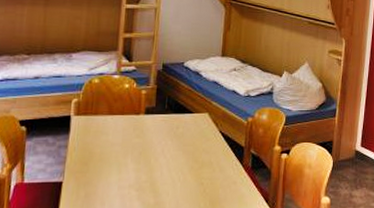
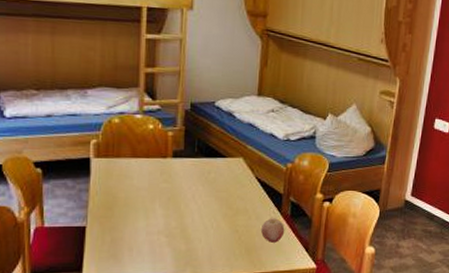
fruit: none [225,170,247,195] -> present [261,218,285,243]

